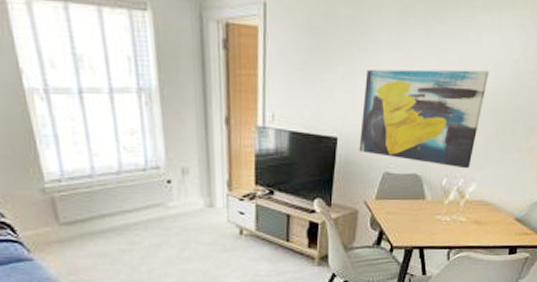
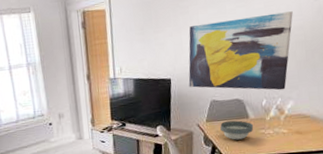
bowl: none [391,201,430,226] -> present [220,120,254,140]

